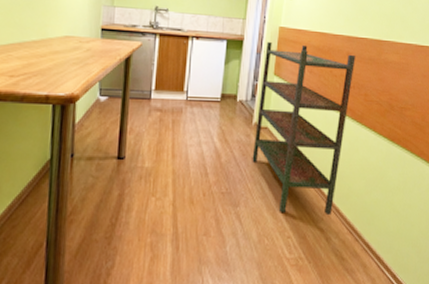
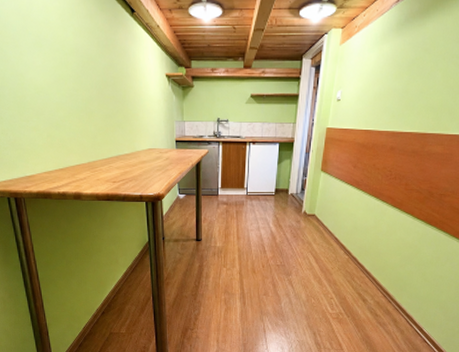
bookshelf: present [252,41,355,216] -> none [301,141,399,283]

